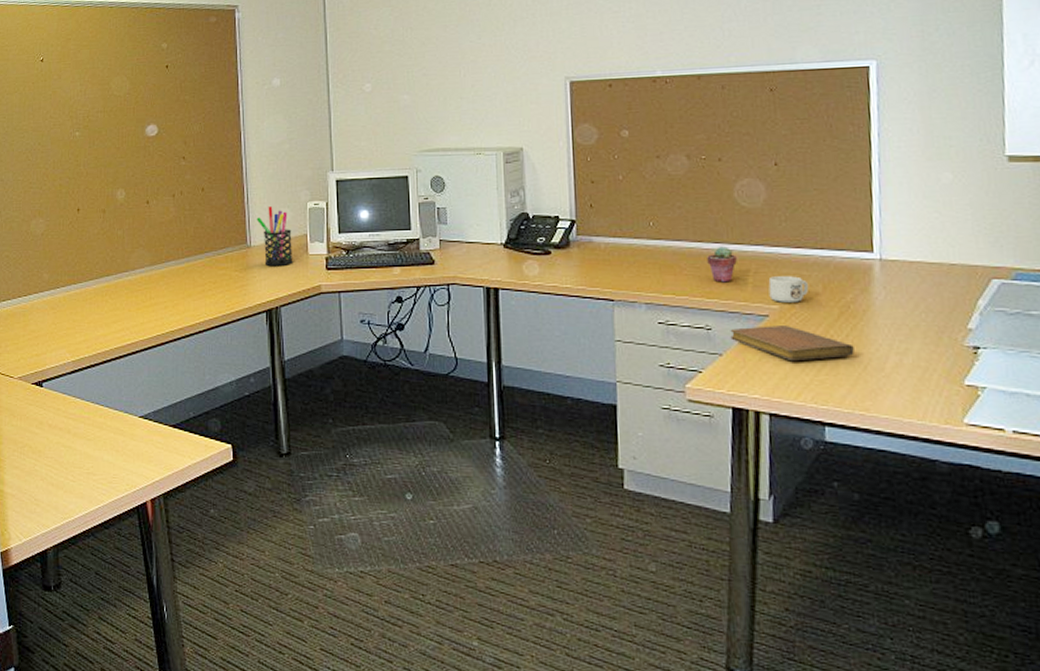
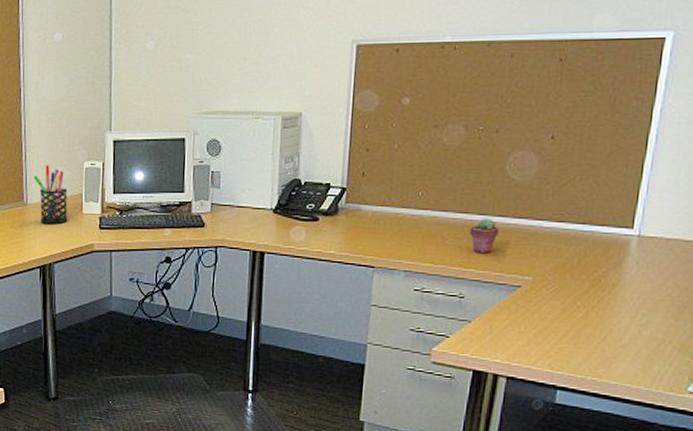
notebook: present [730,326,854,362] -> none [481,296,598,330]
mug: present [768,276,809,302] -> none [525,249,565,275]

